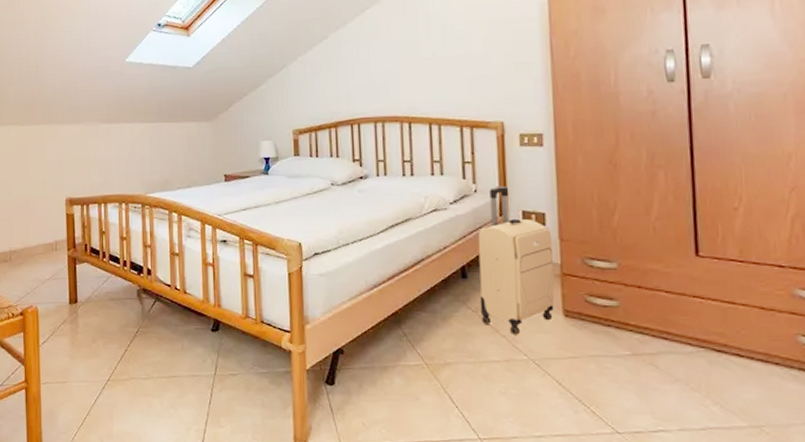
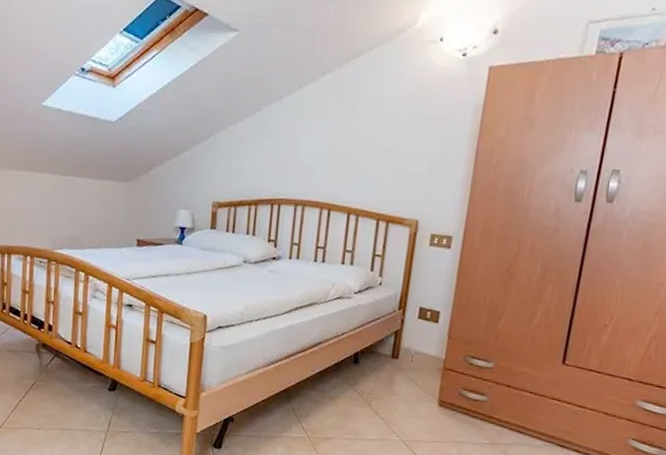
suitcase: present [478,186,555,335] -> none [364,281,443,418]

